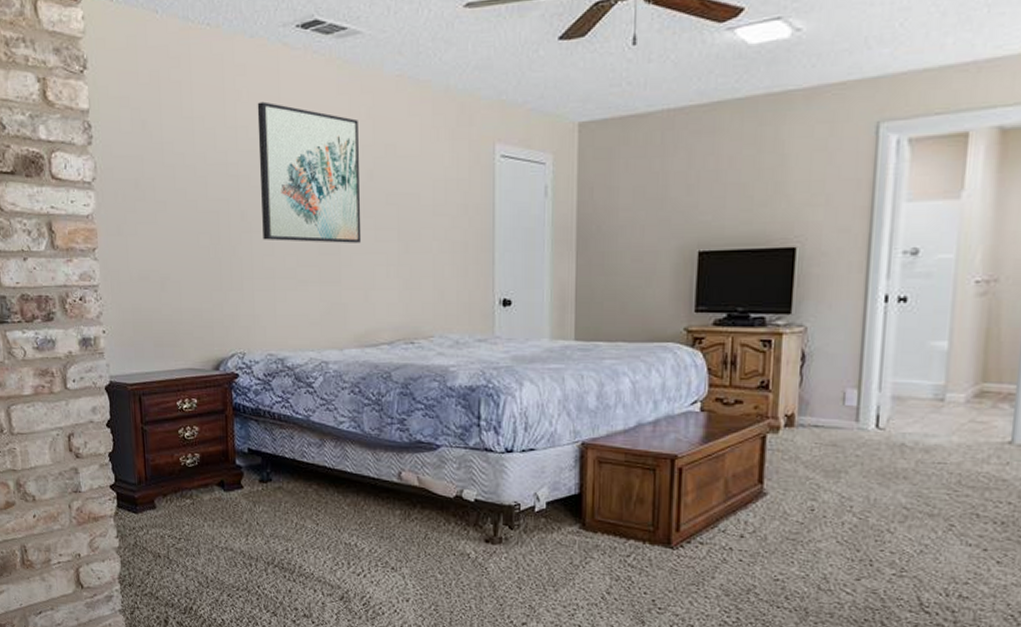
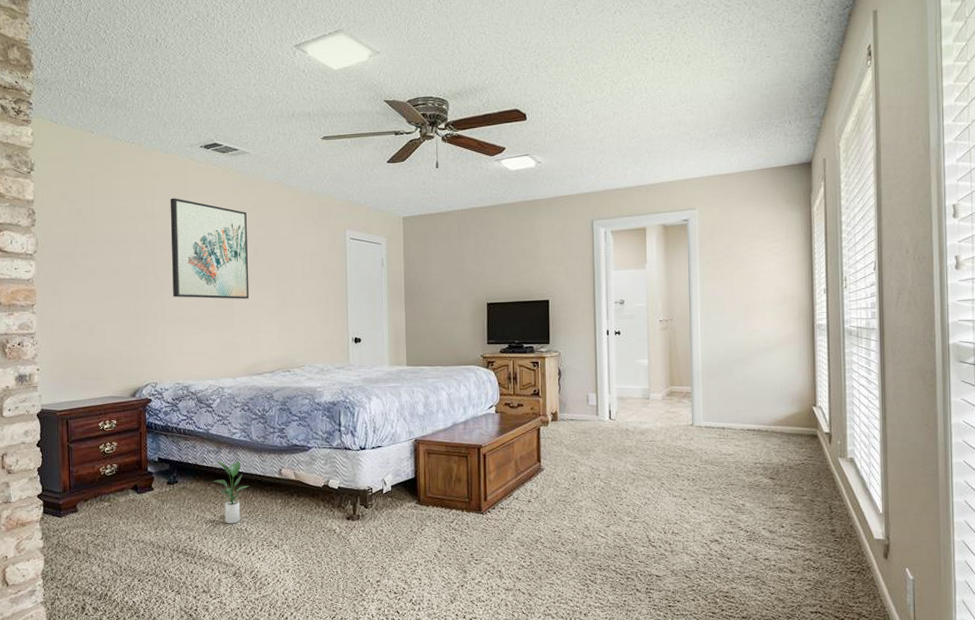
potted plant: none [315,456,361,537] -> present [213,460,250,524]

